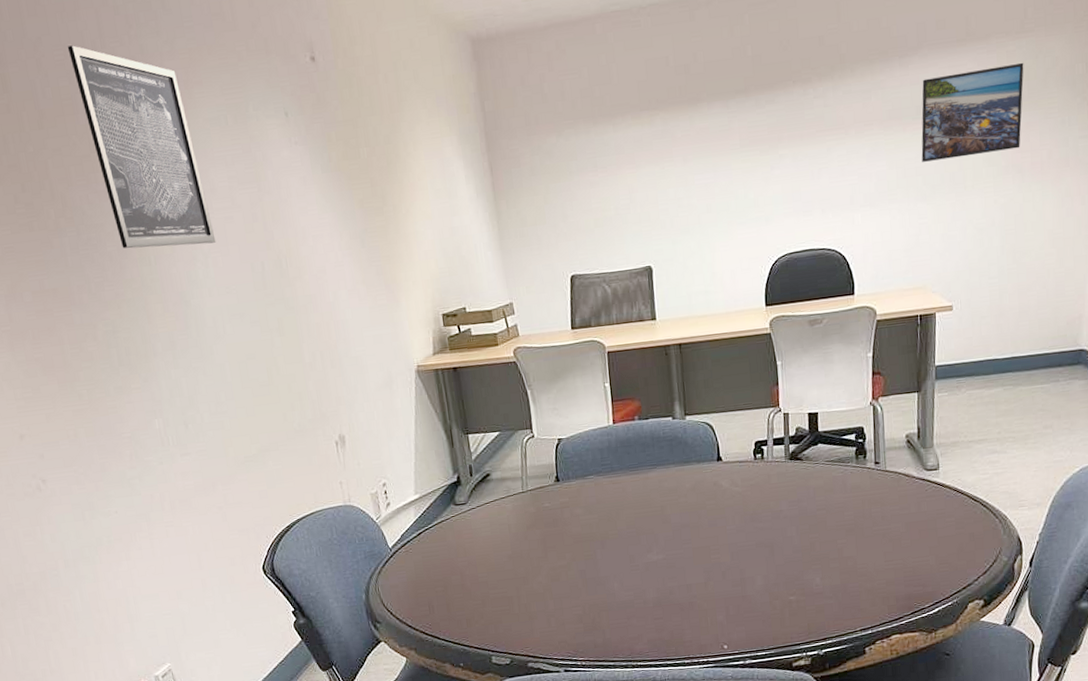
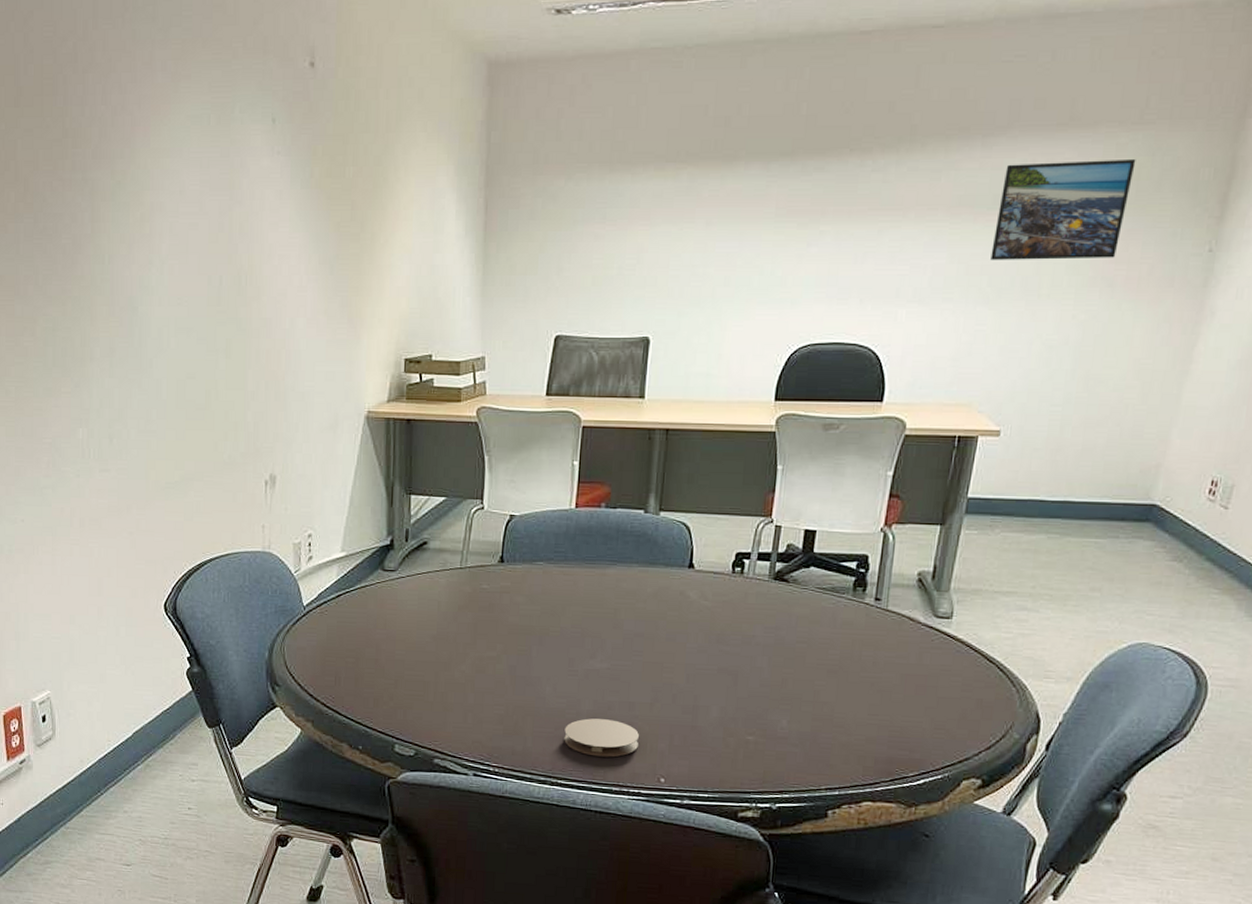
wall art: present [67,45,216,249] -> none [58,23,176,249]
coaster: none [636,602,701,637] -> present [564,718,639,757]

